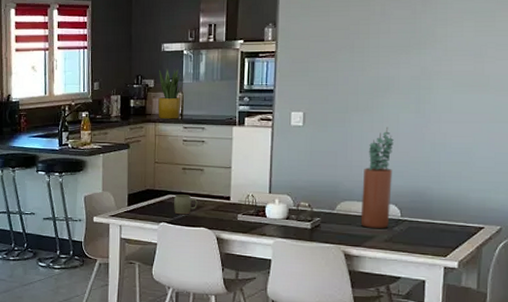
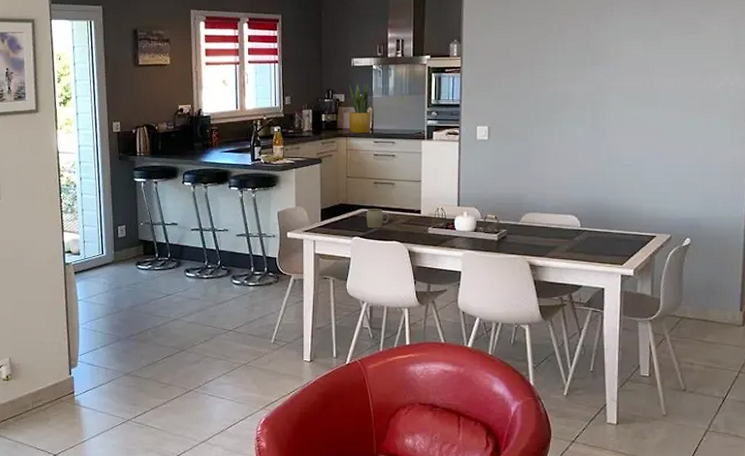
vase: present [360,127,394,229] -> none [543,140,573,240]

